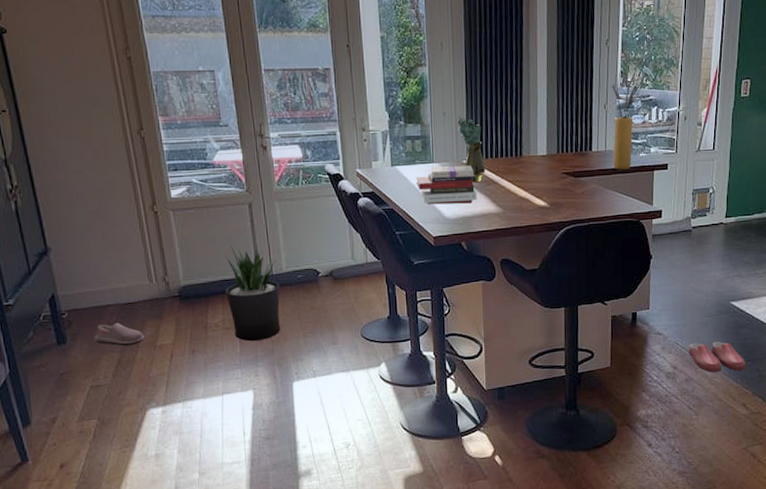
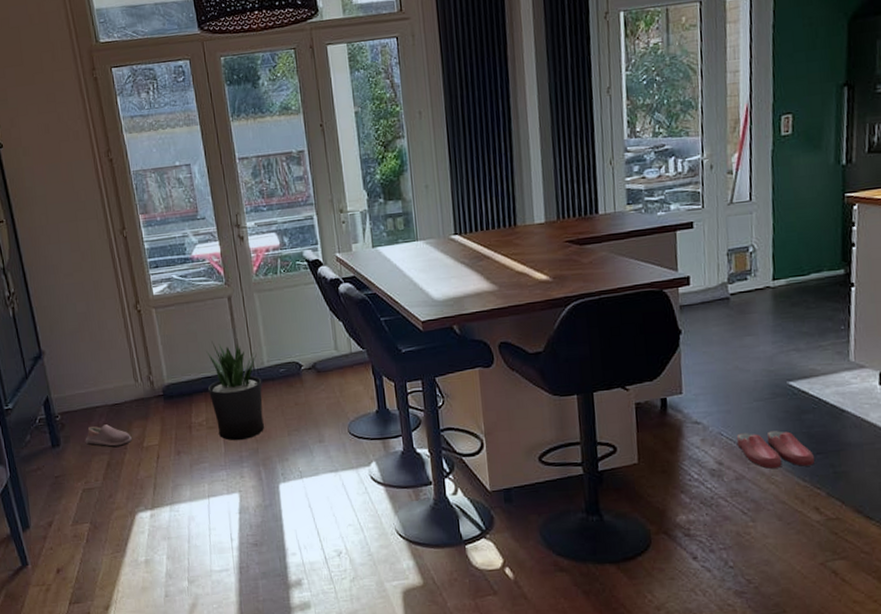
books: present [416,165,477,204] -> none [400,240,469,286]
vase: present [458,116,486,182] -> none [442,188,476,258]
vase: present [612,69,647,170] -> none [618,118,659,233]

